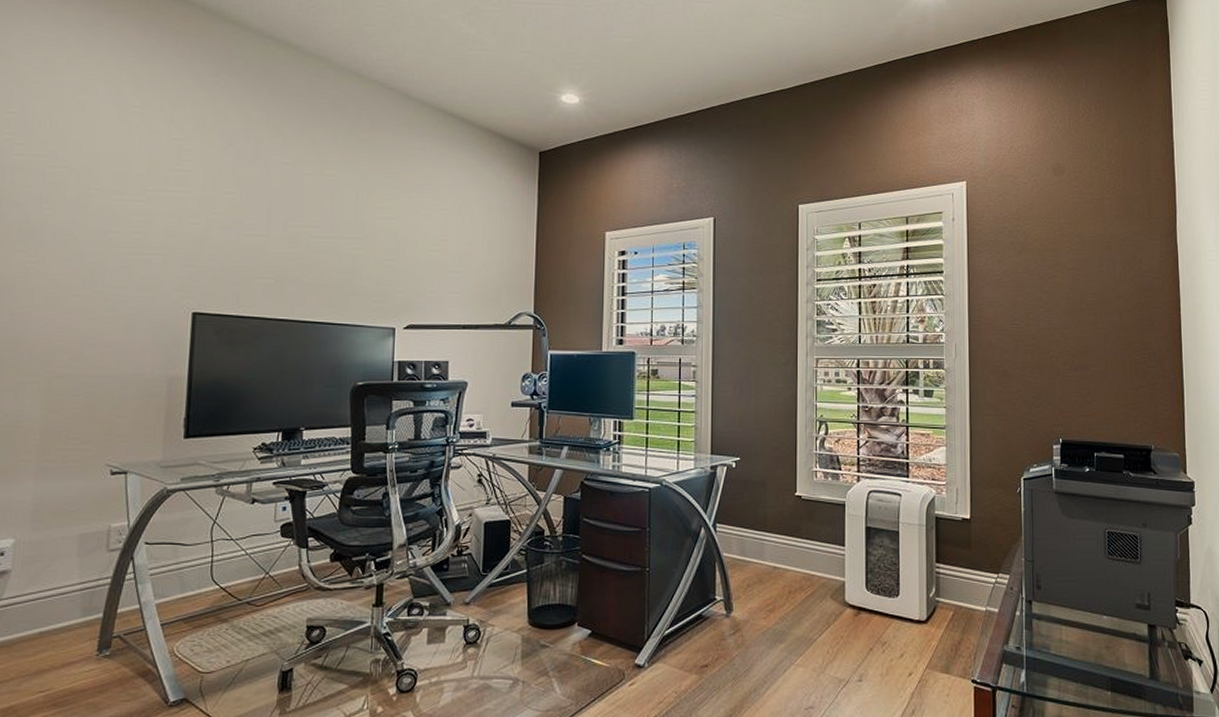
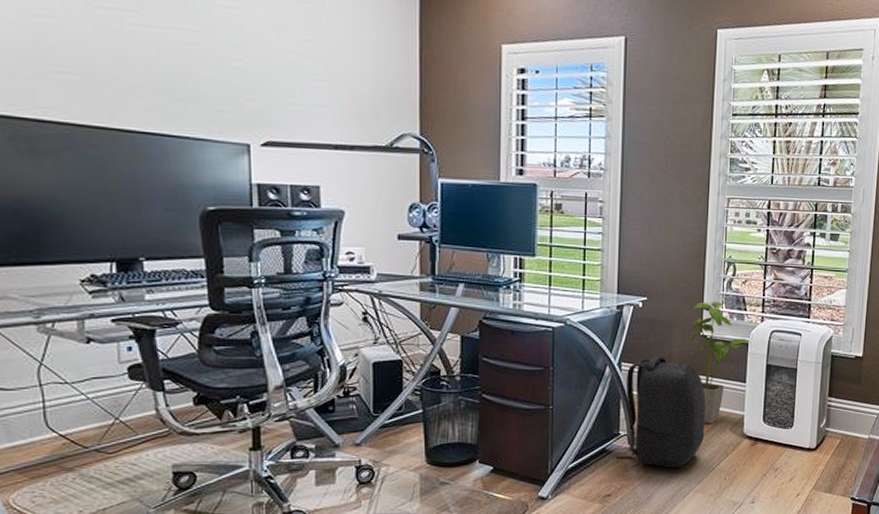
backpack: none [712,517,804,637] -> present [616,356,706,468]
house plant: none [782,461,848,591] -> present [688,302,751,424]

